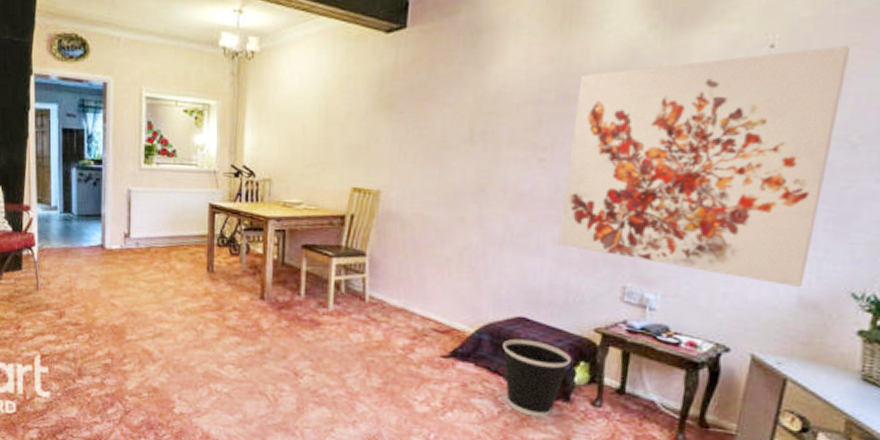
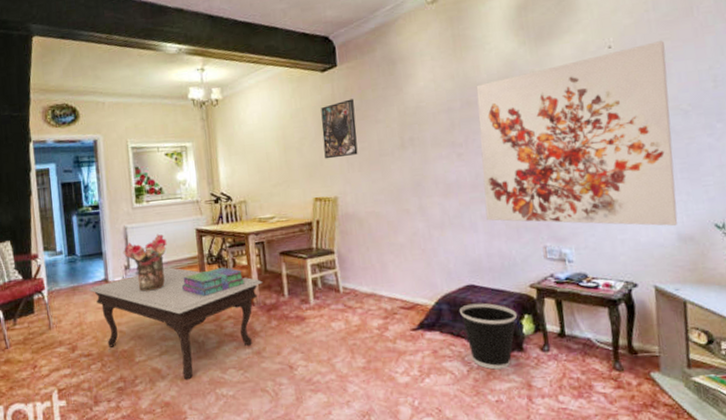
coffee table: none [83,243,277,369] -> present [89,267,262,380]
bouquet: none [124,202,174,266] -> present [123,233,167,292]
stack of books: none [186,251,258,282] -> present [182,267,246,297]
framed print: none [373,72,422,143] -> present [321,99,358,159]

